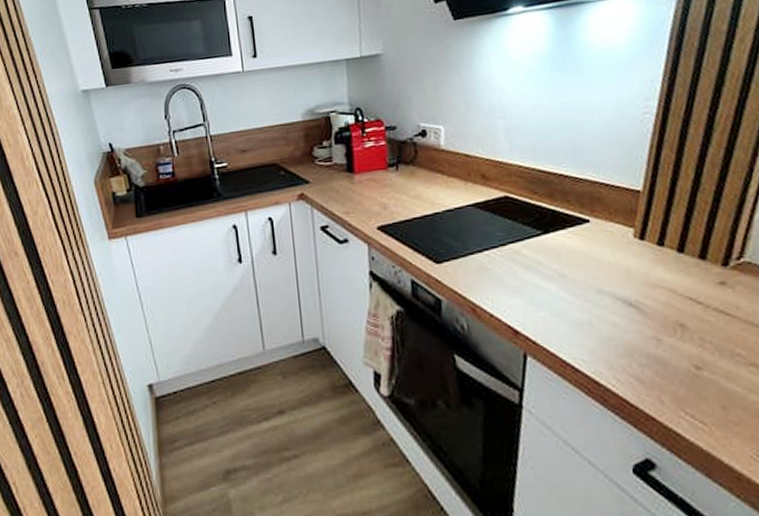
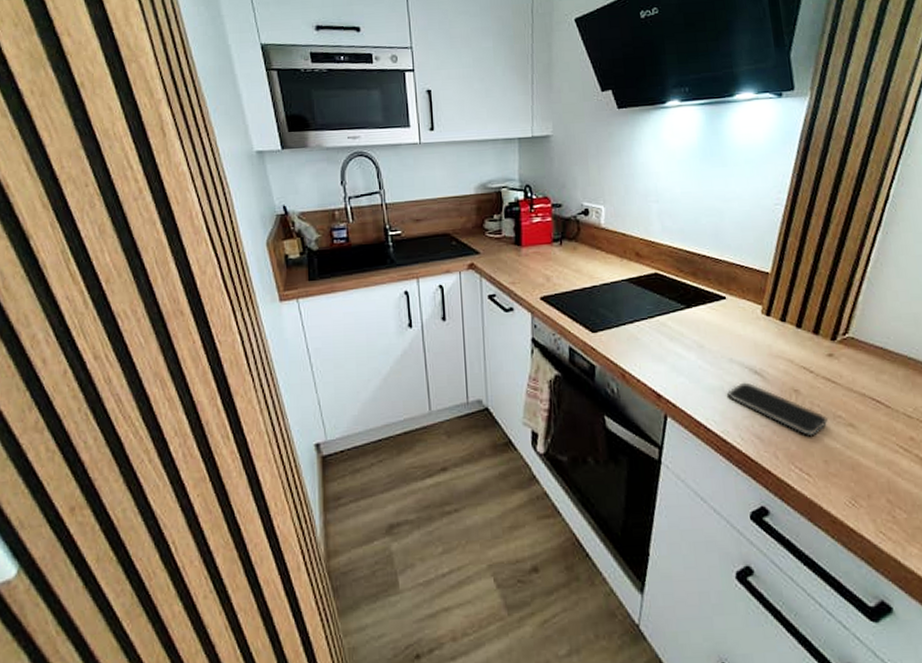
smartphone: none [596,316,724,378] -> present [726,382,828,437]

